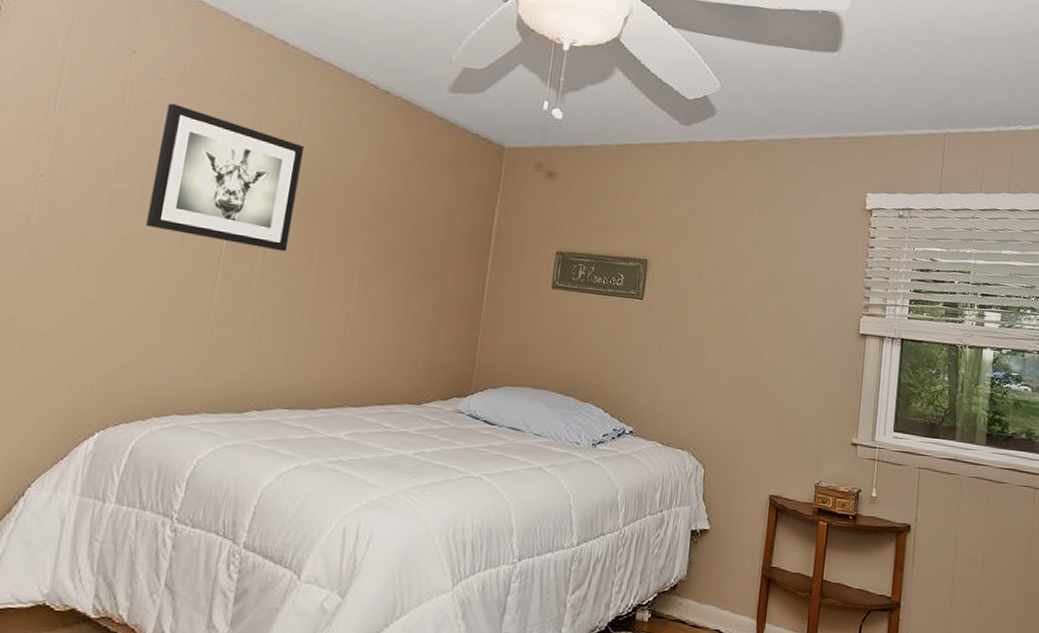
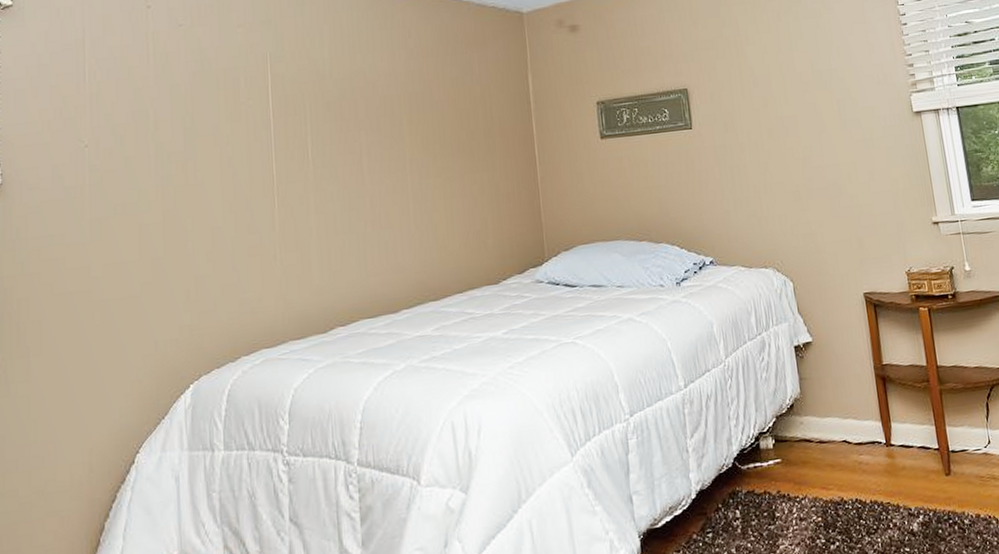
wall art: present [146,103,305,252] -> none [192,47,336,172]

